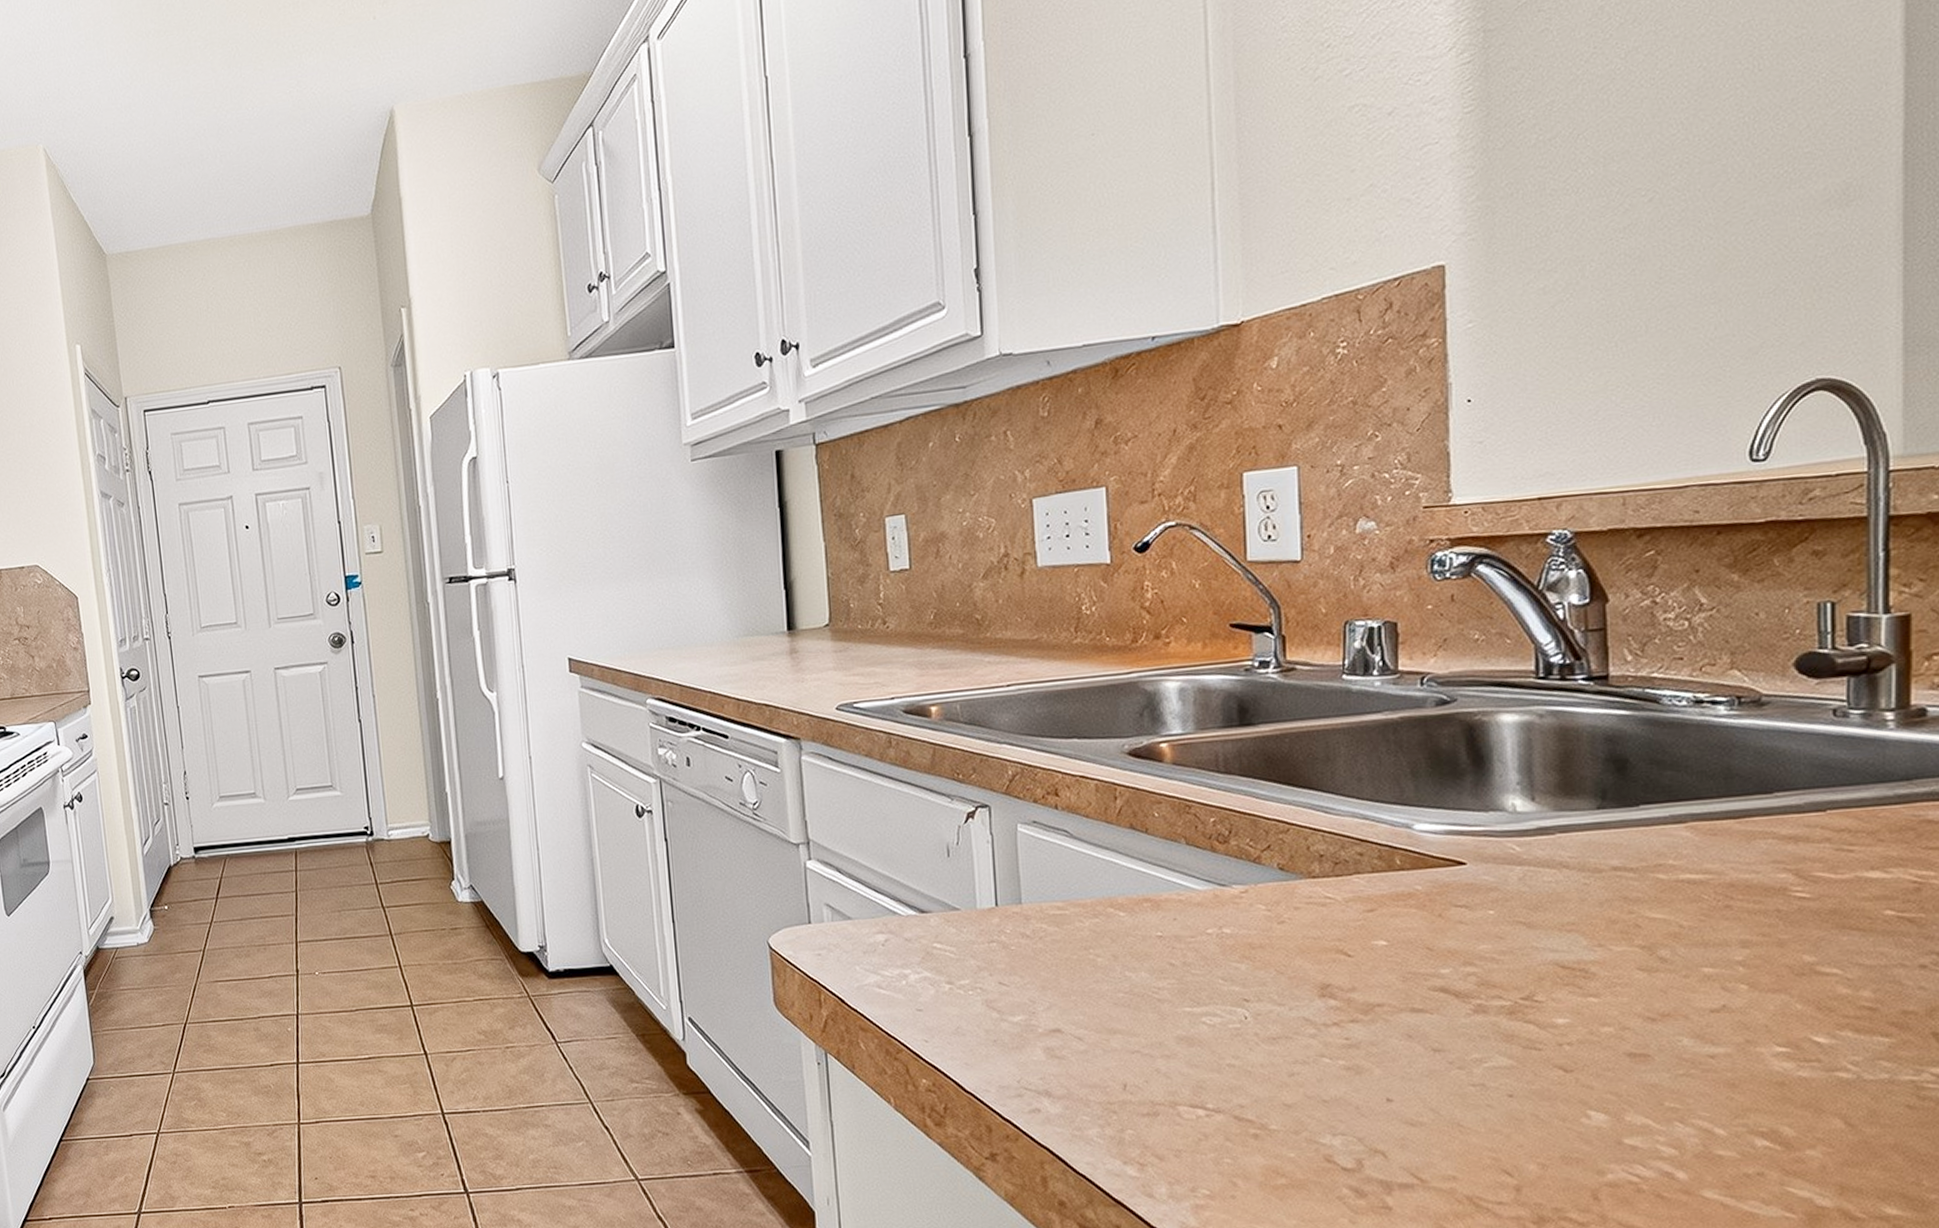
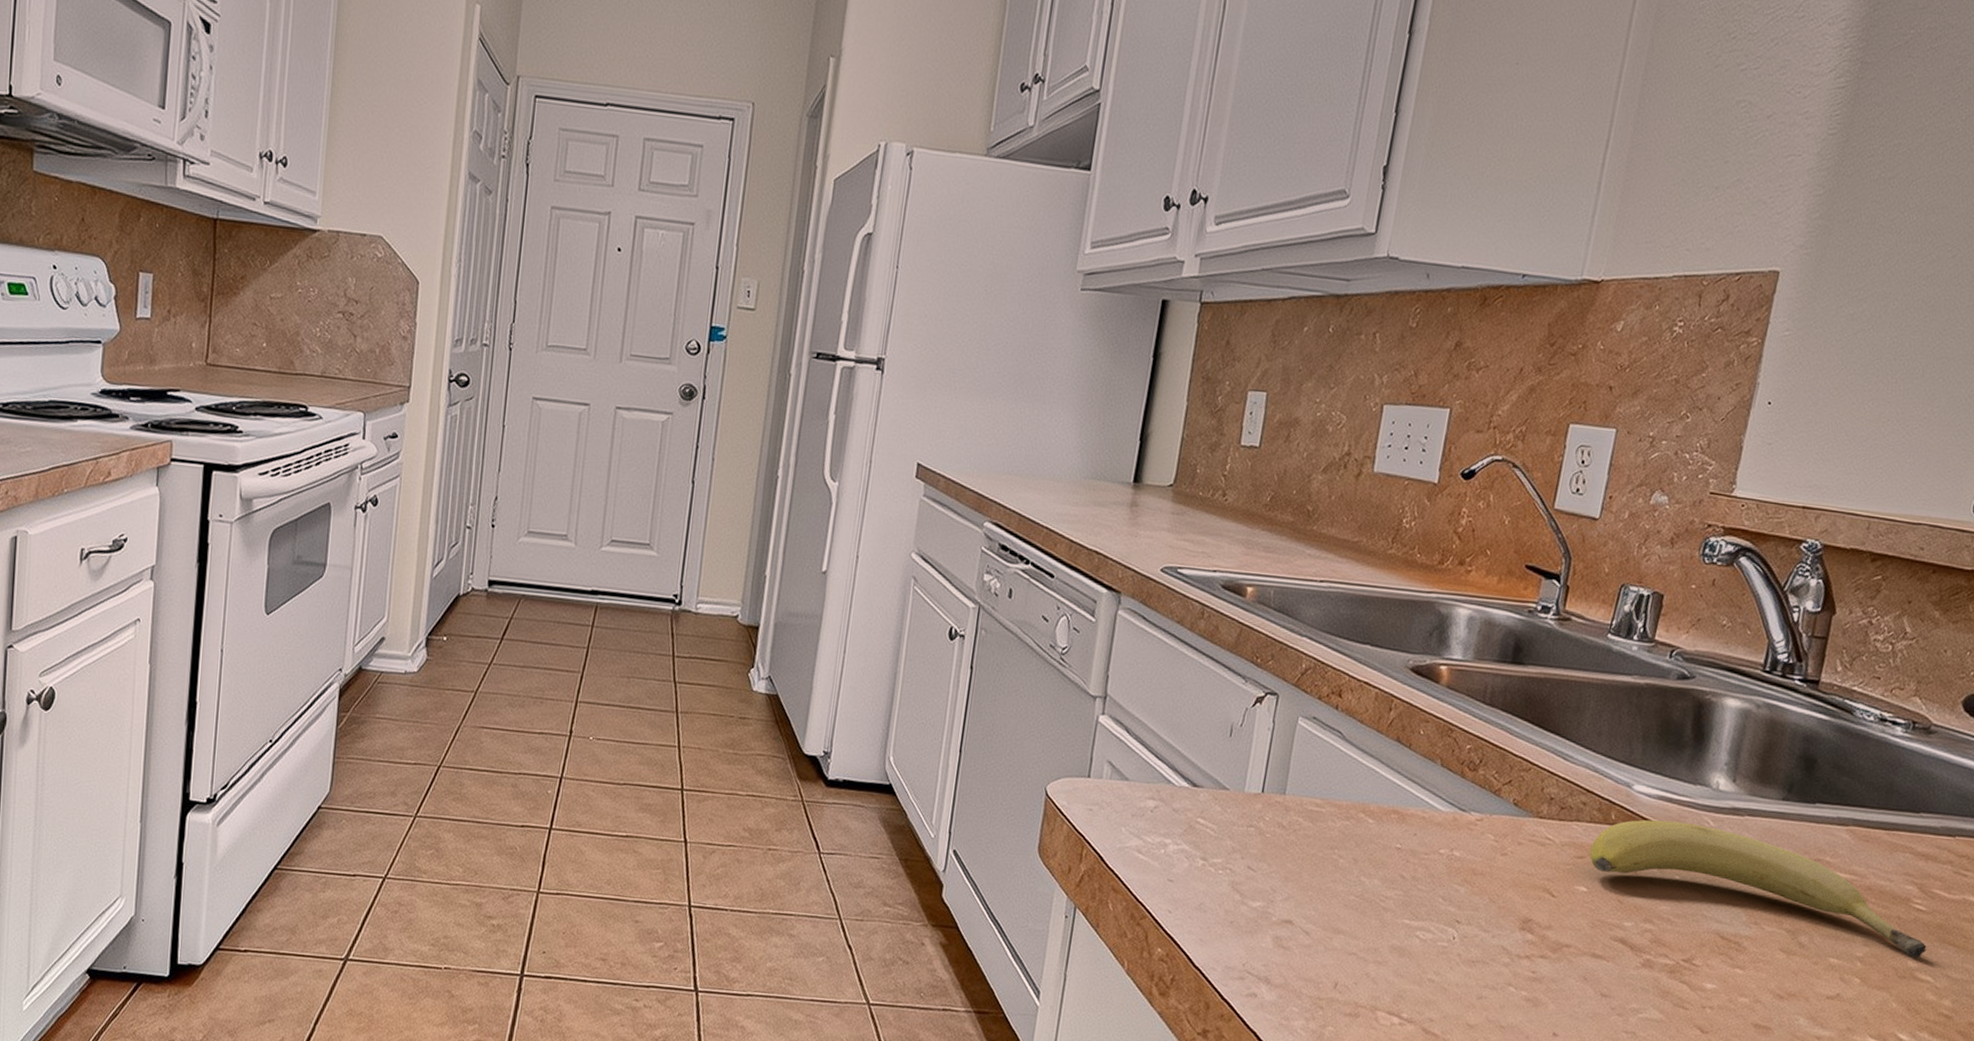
fruit: none [1379,852,1823,950] -> present [1589,819,1927,957]

